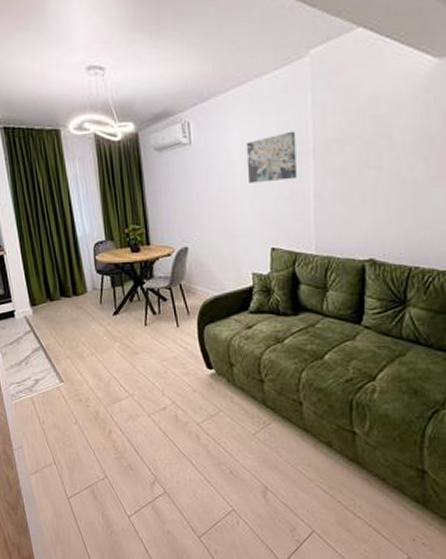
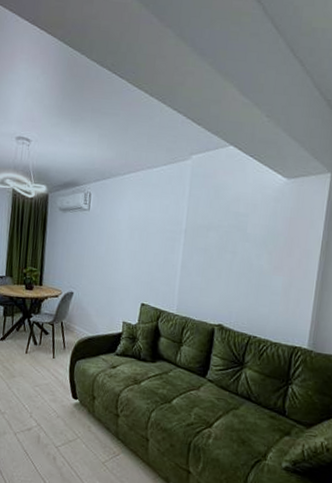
wall art: present [246,131,297,184] -> none [131,213,173,251]

